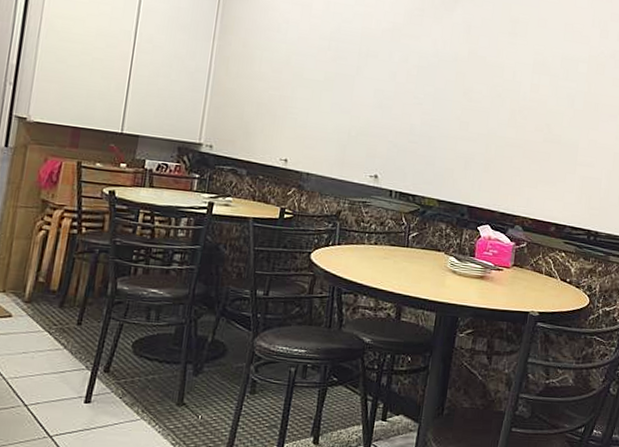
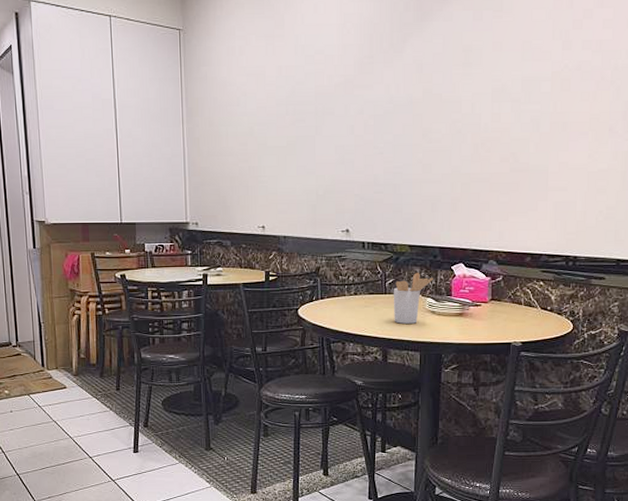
utensil holder: none [413,229,458,282] -> present [393,273,433,324]

